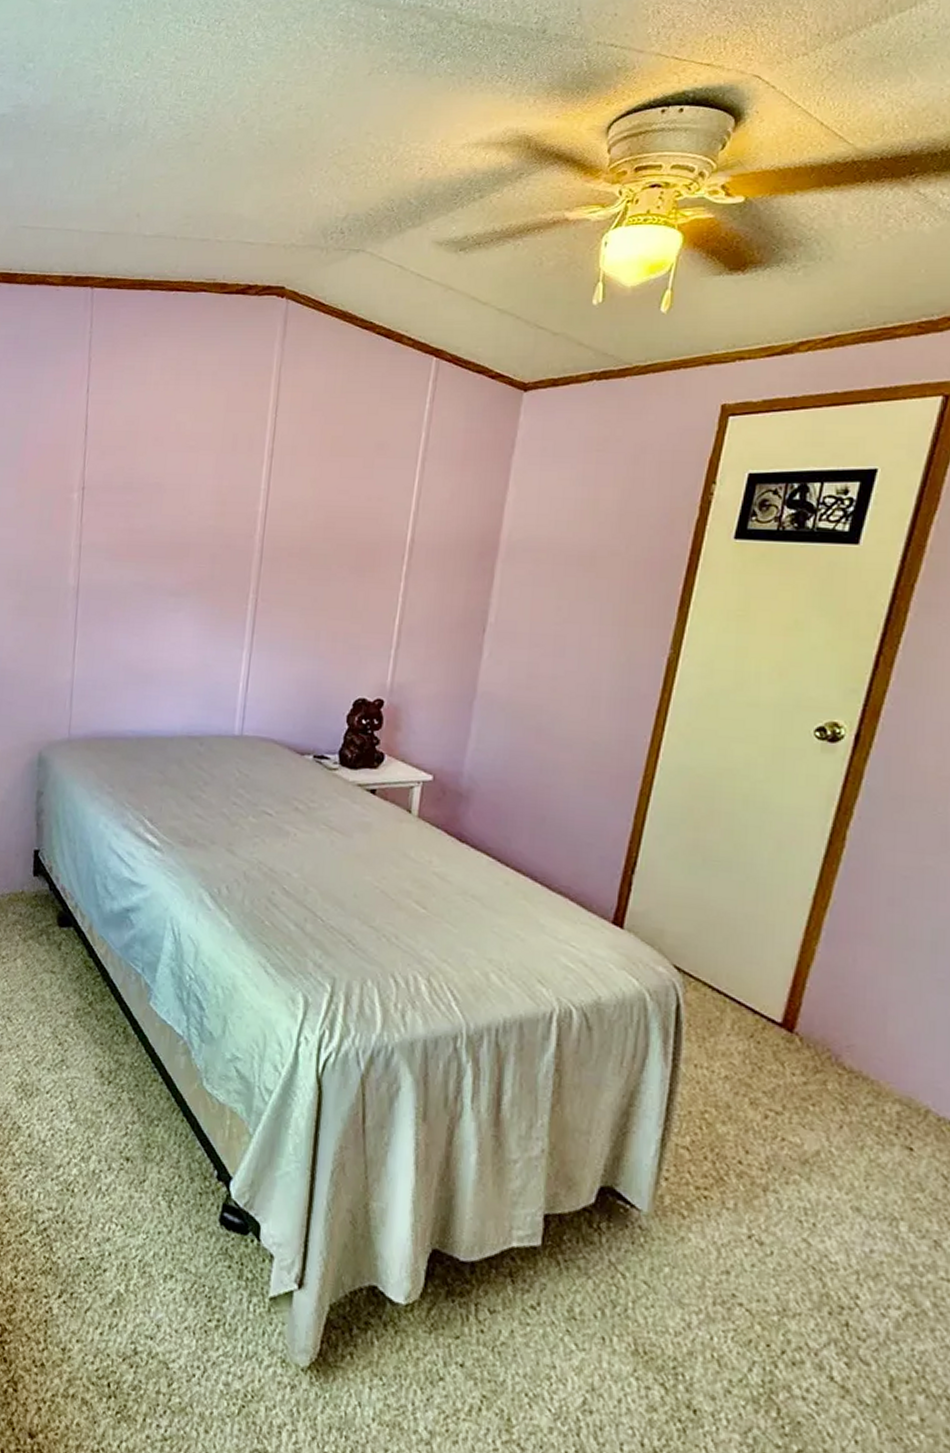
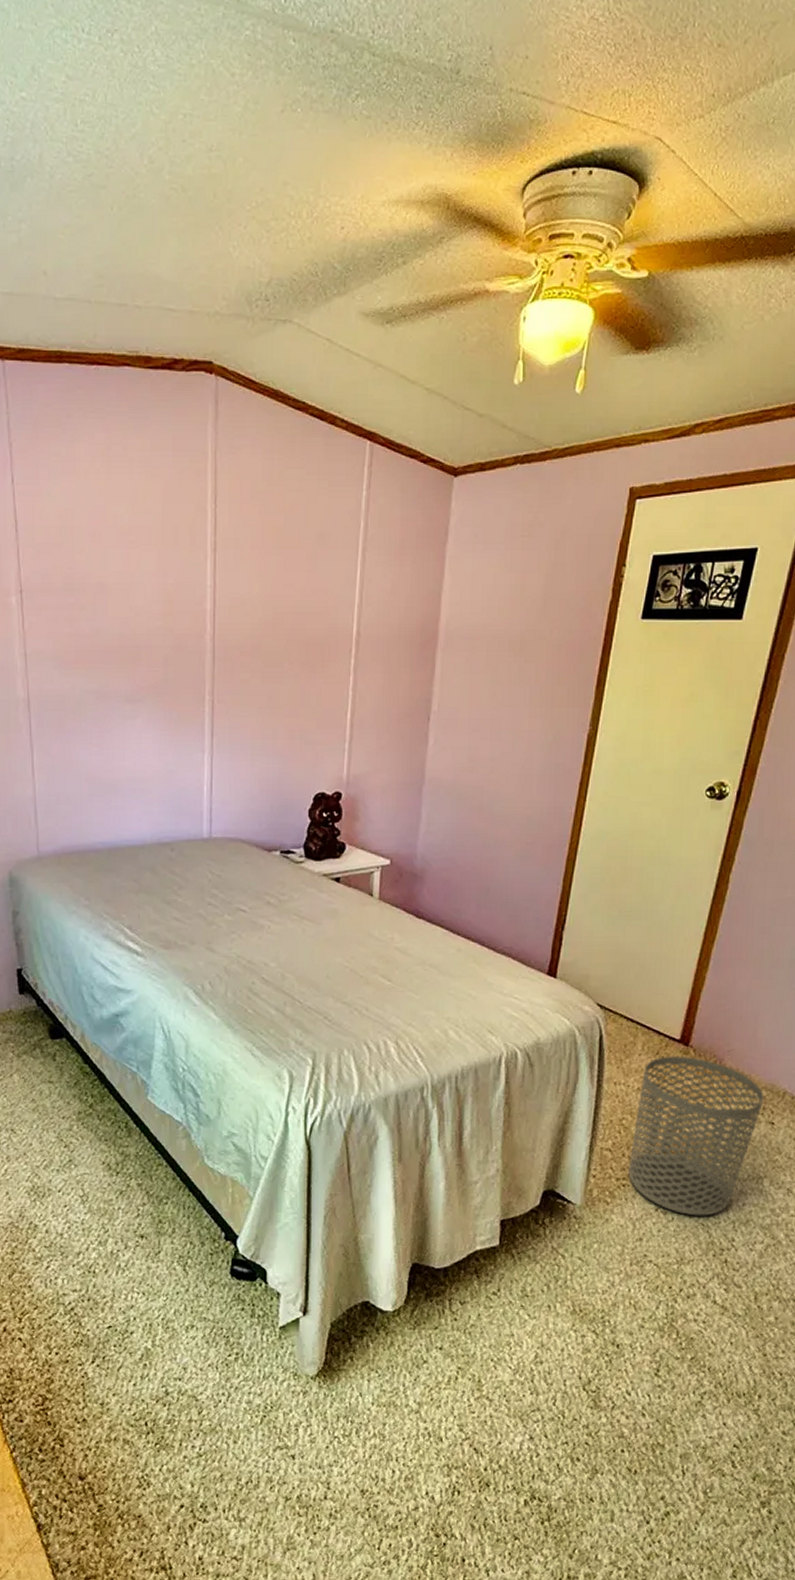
waste bin: none [712,1041,898,1258] -> present [628,1056,764,1216]

